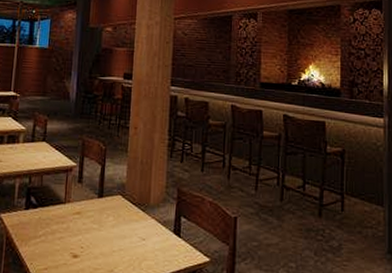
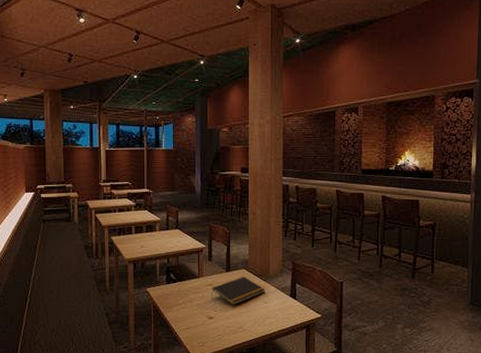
notepad: none [78,204,145,242] -> present [211,276,266,306]

